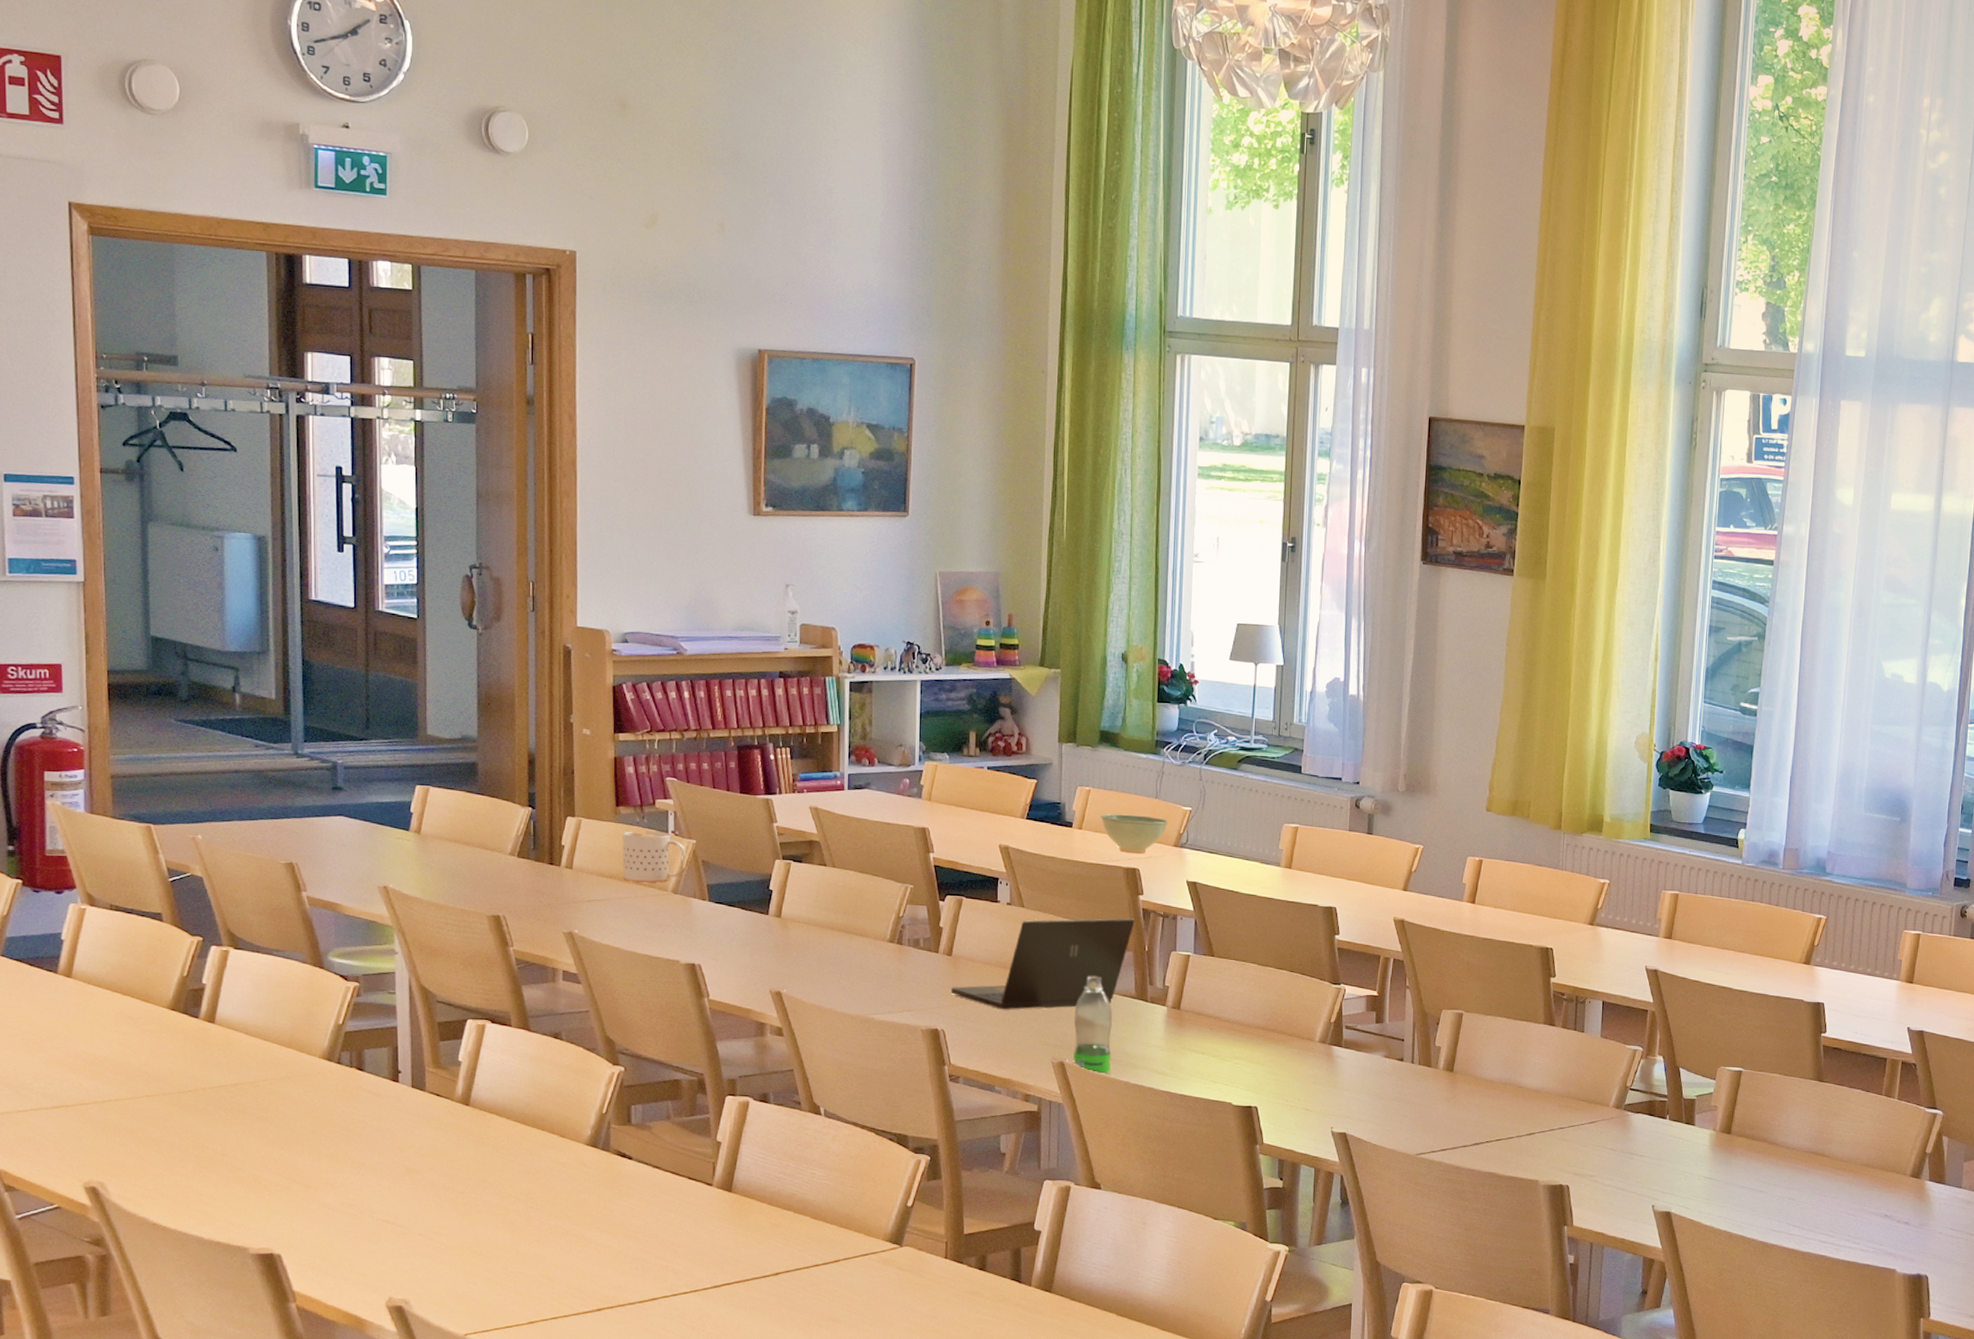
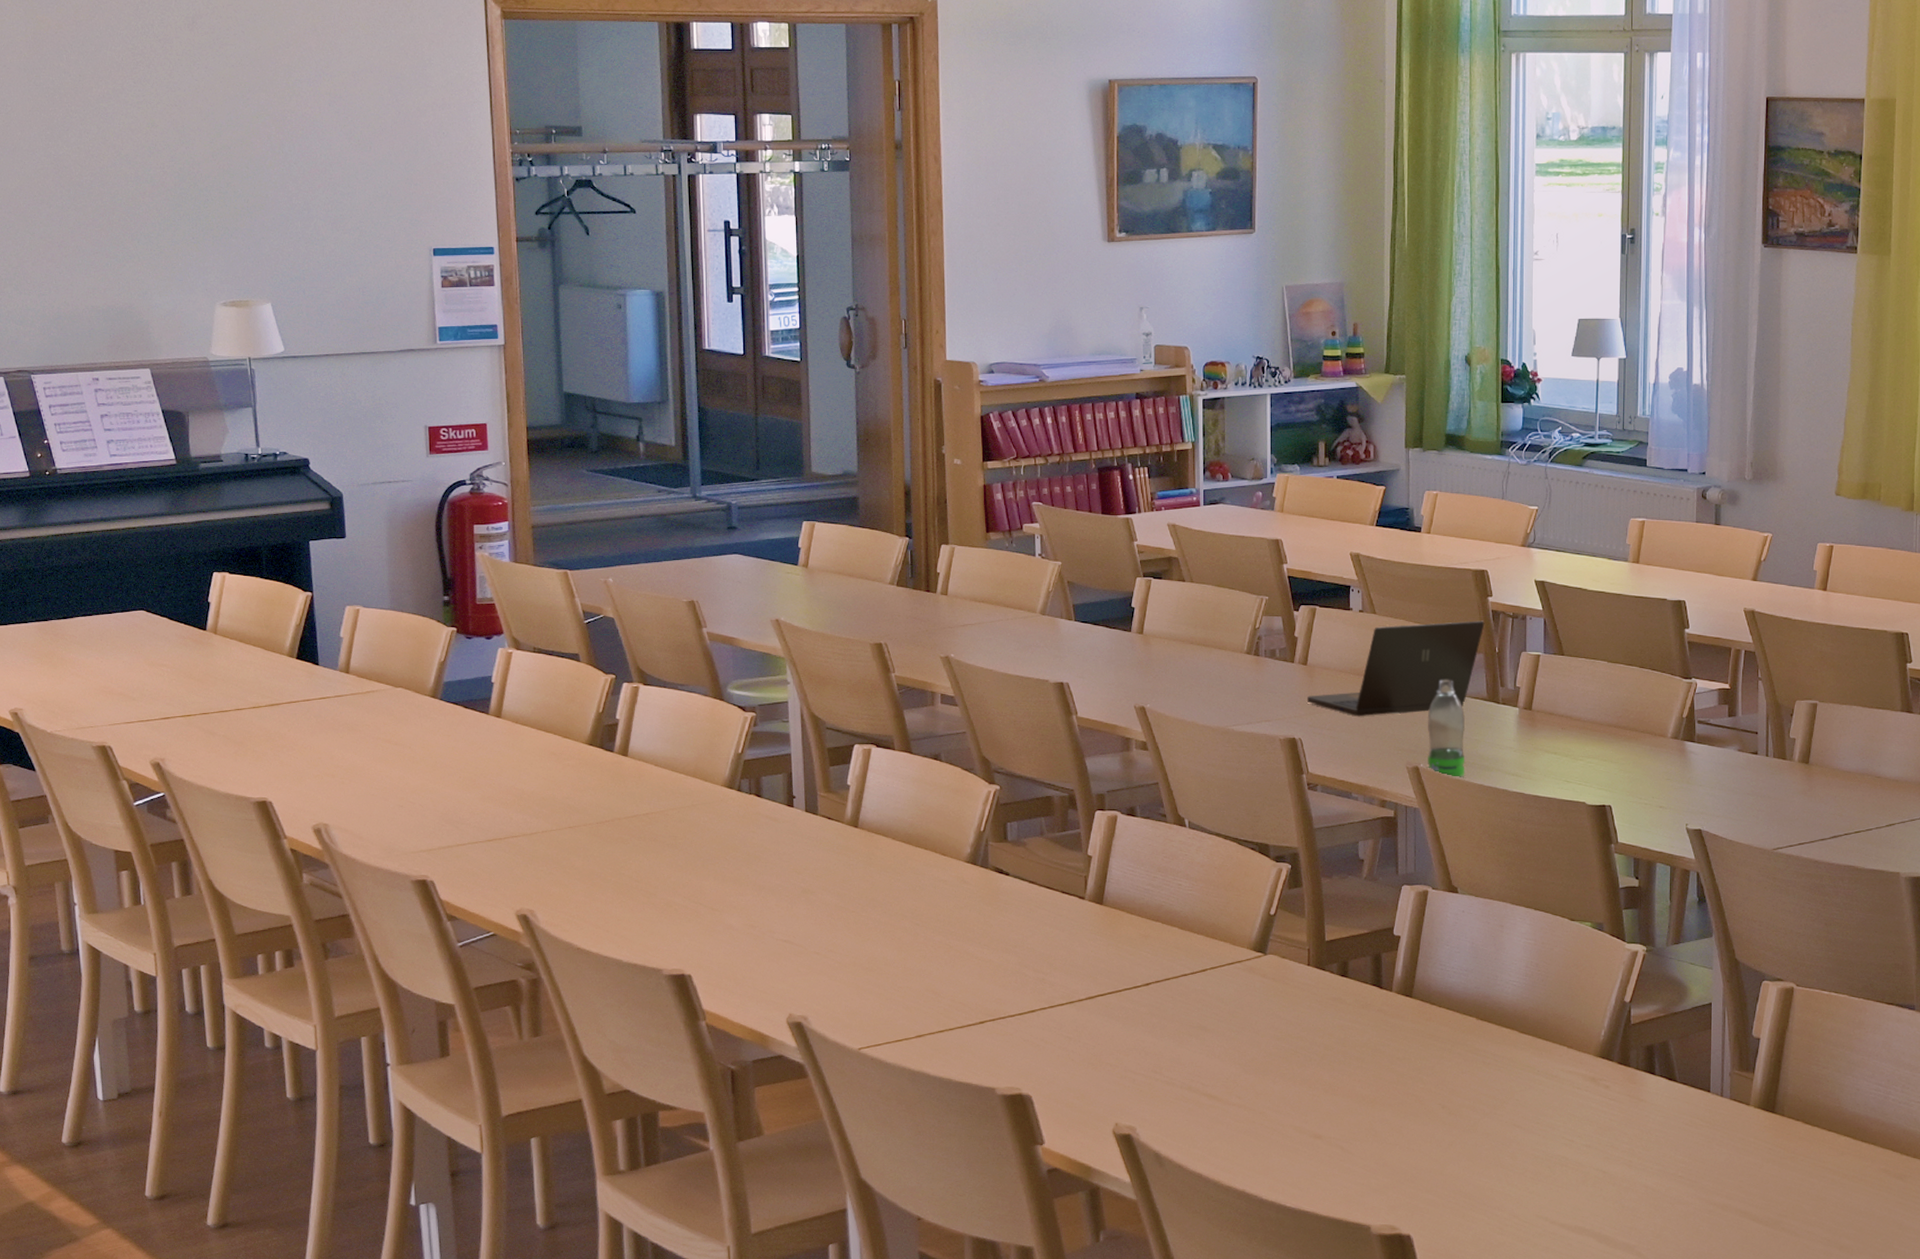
mug: present [622,830,686,883] -> none [993,555,1053,605]
bowl: present [1100,813,1169,854] -> none [1448,516,1516,555]

